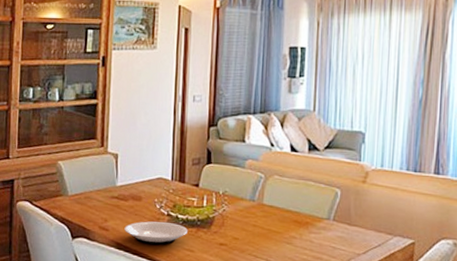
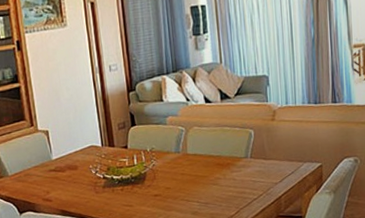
plate: present [124,221,188,245] -> none [66,184,124,207]

